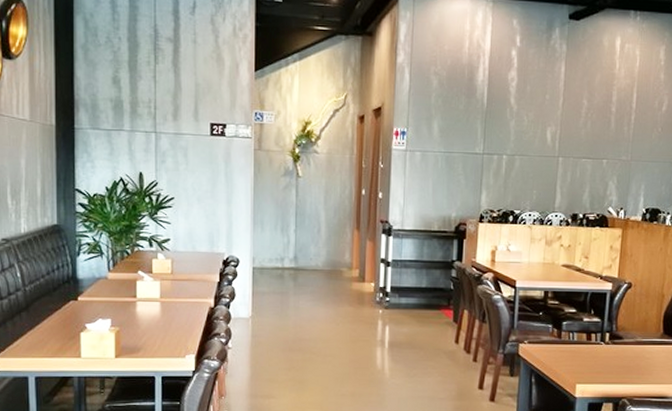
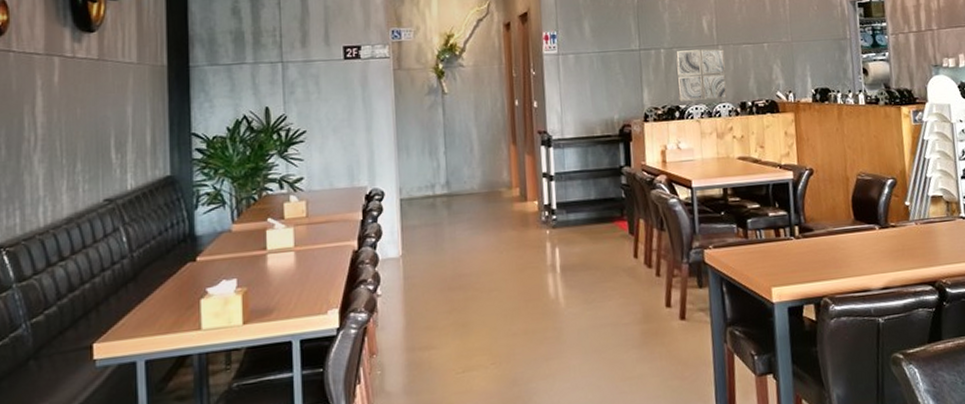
wall art: none [514,159,564,209] -> present [676,48,727,101]

